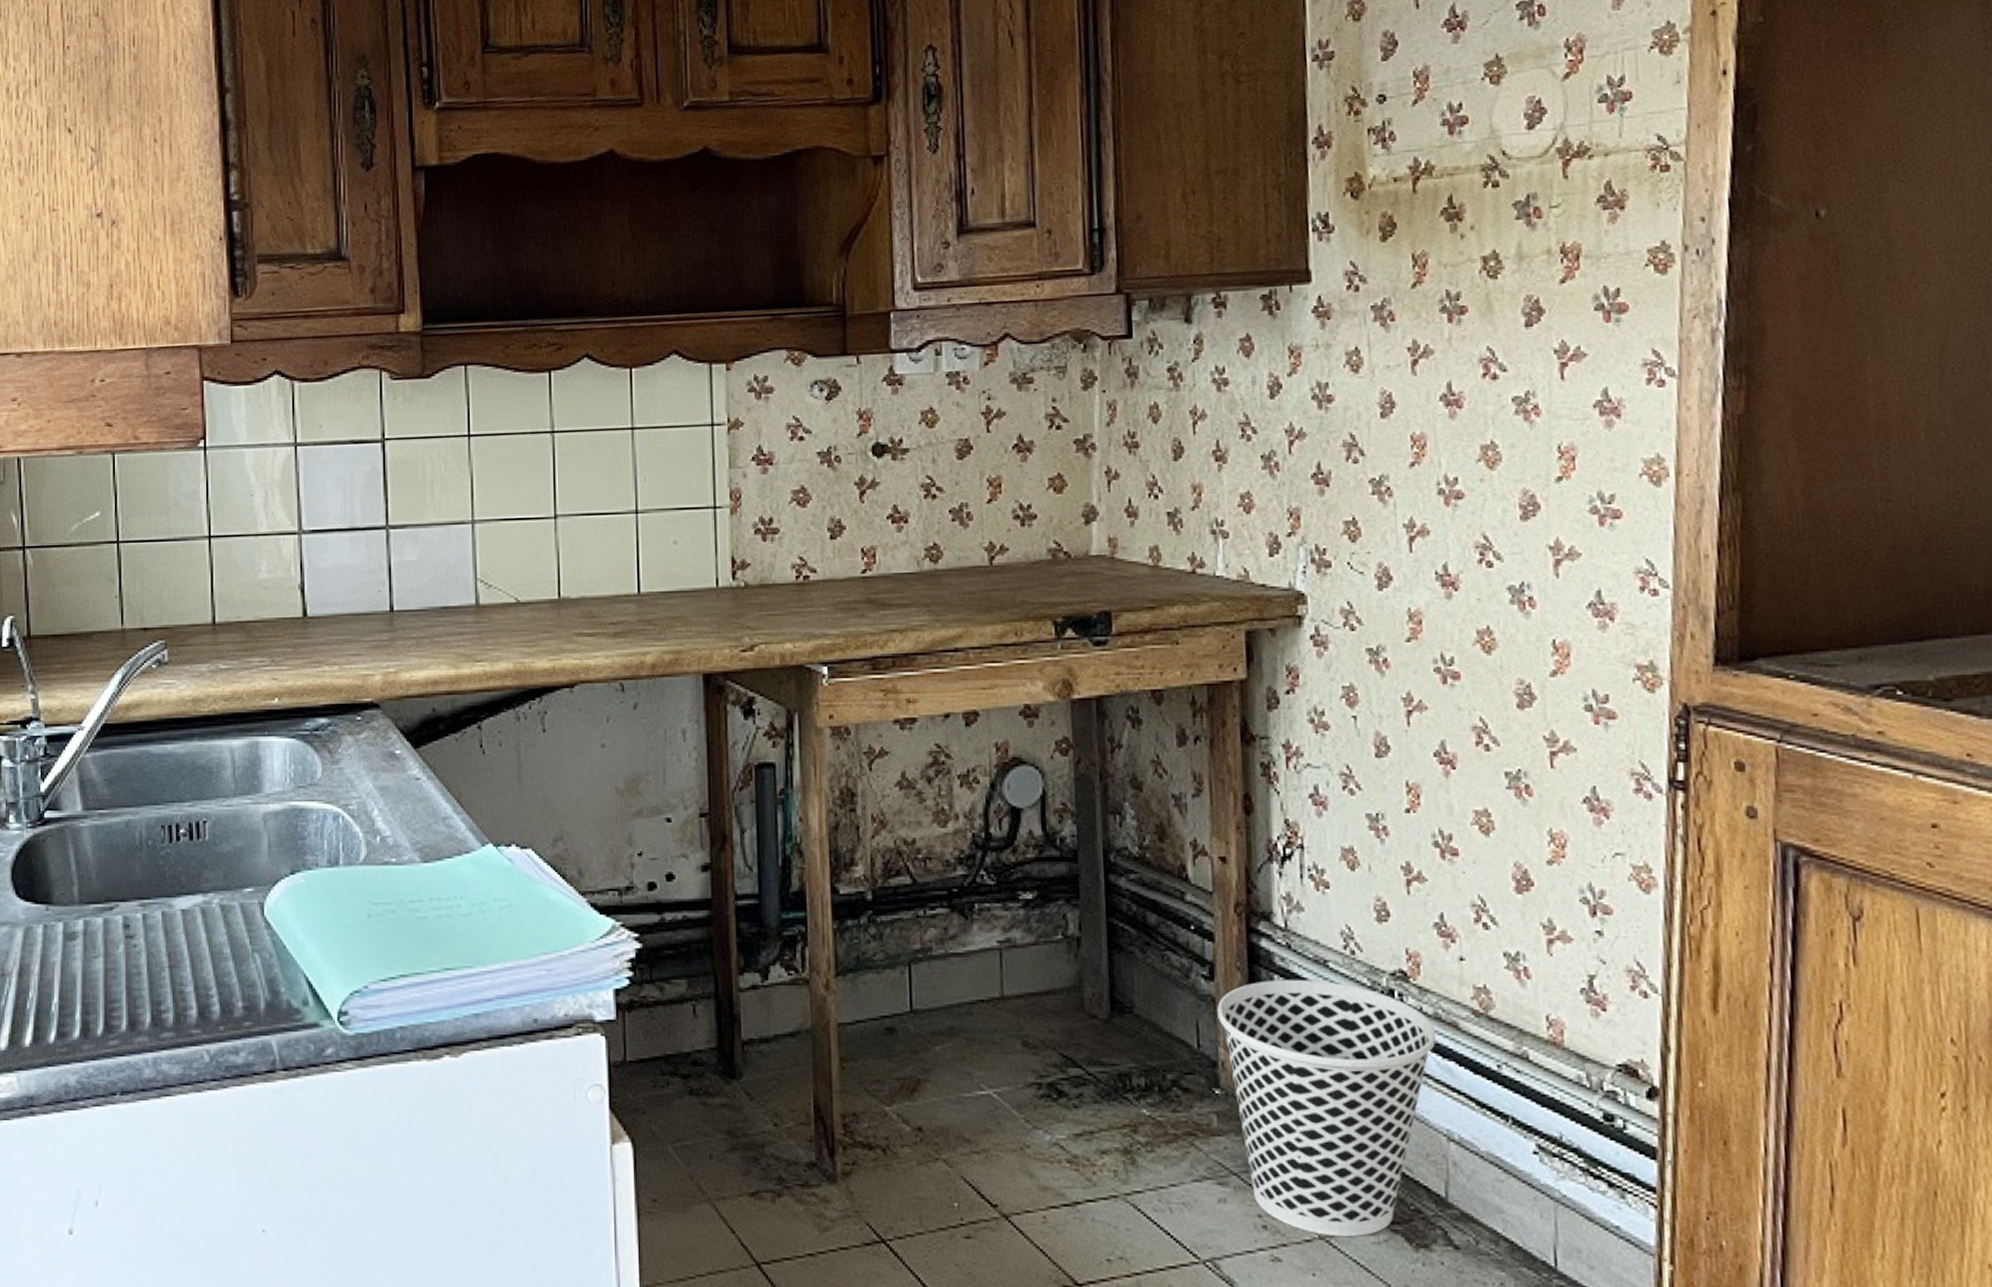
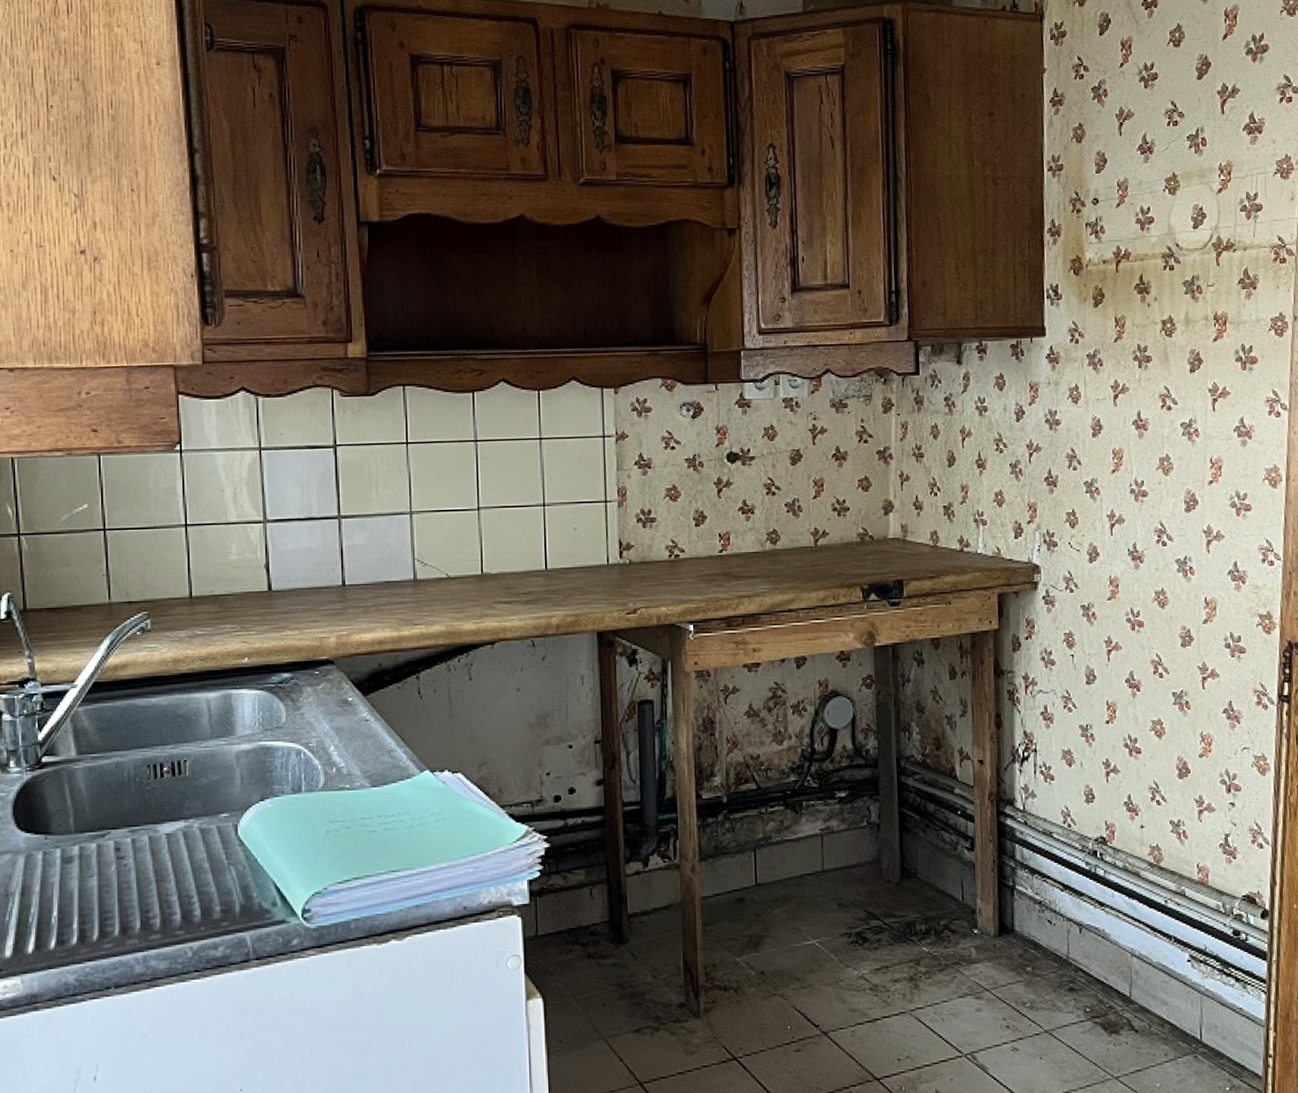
wastebasket: present [1217,979,1437,1238] -> none [976,846,1125,1030]

